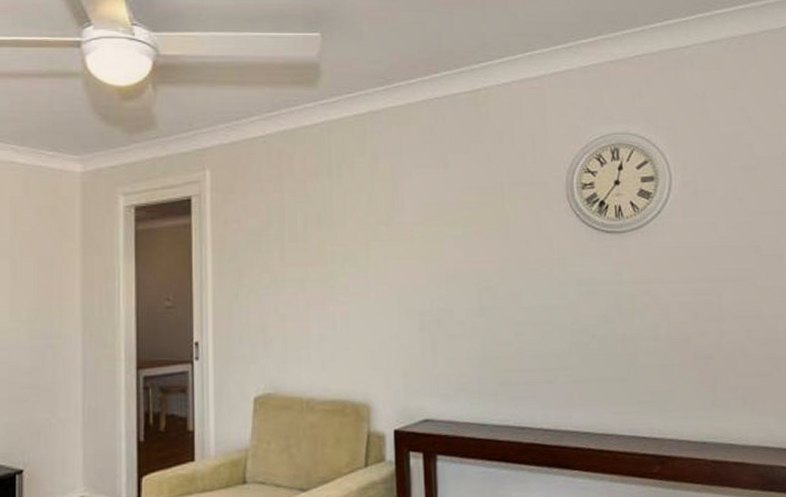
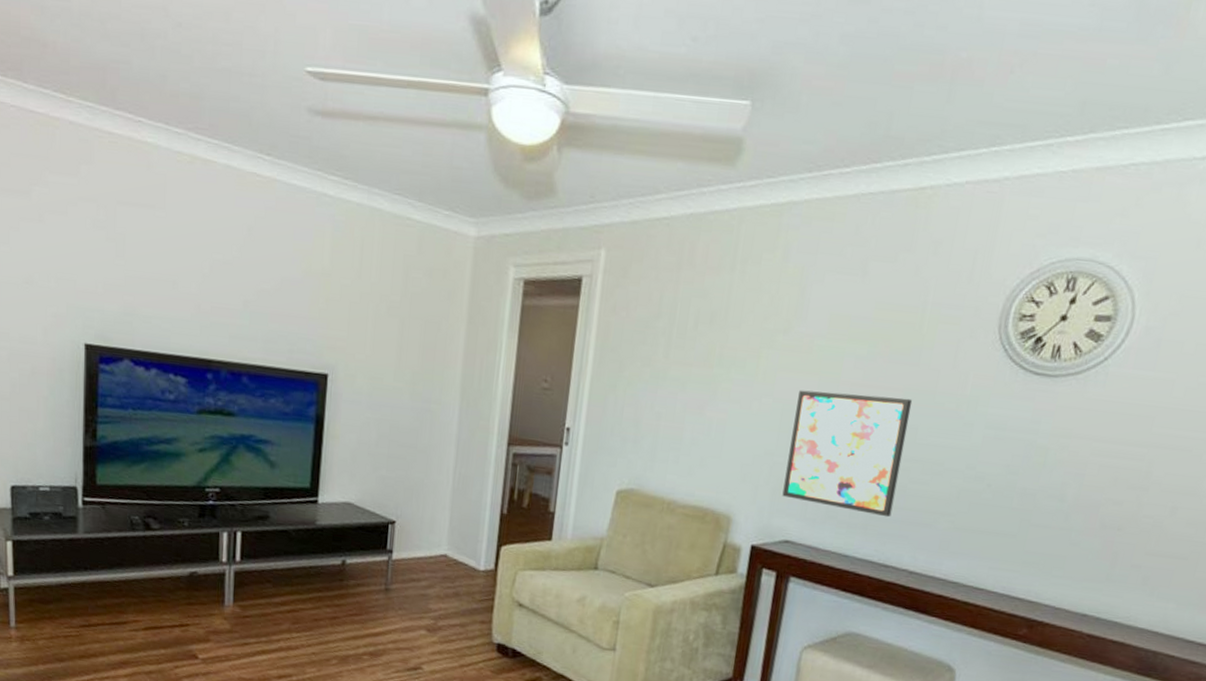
wall art: none [410,268,516,381] -> present [782,390,913,518]

